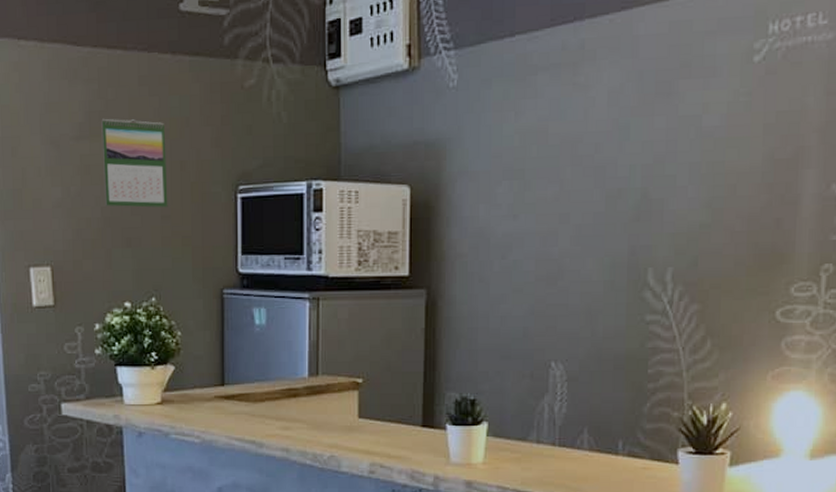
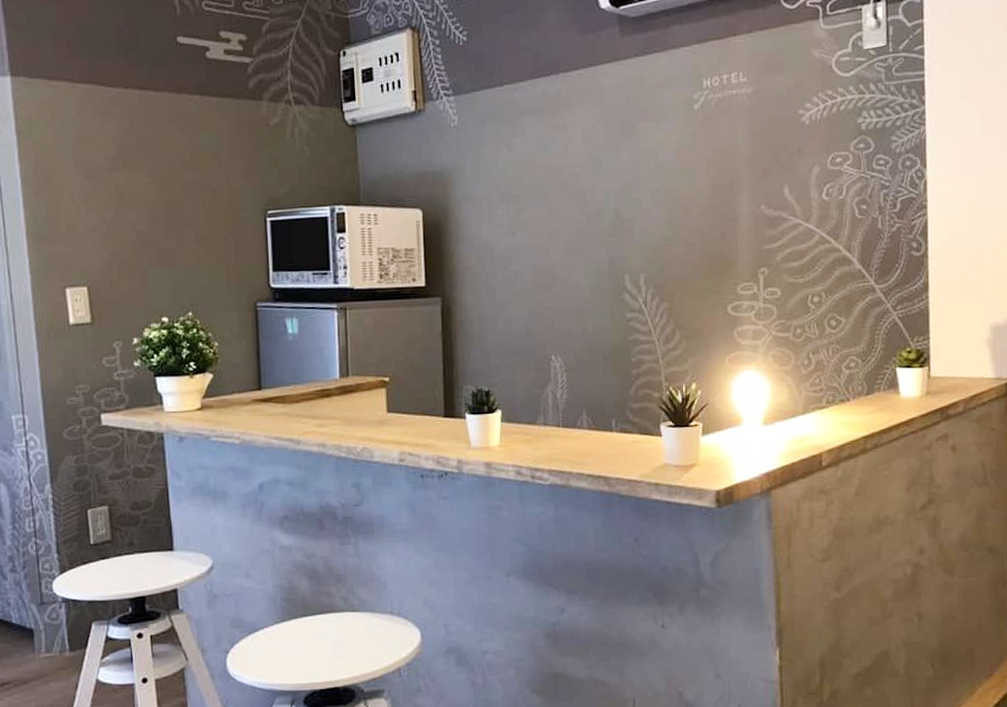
calendar: present [101,118,168,208] -> none [134,151,202,231]

